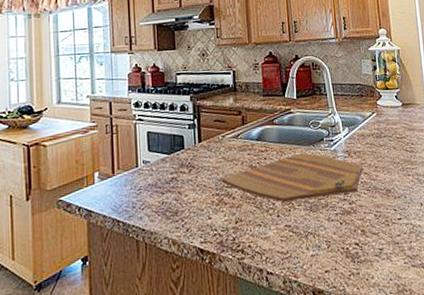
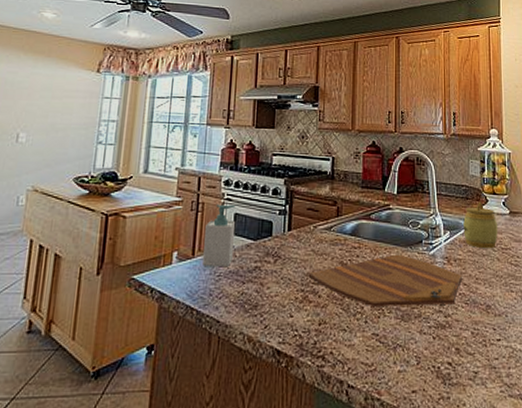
soap bottle: none [122,124,151,182] -> present [203,204,236,266]
jar: none [360,97,393,140] -> present [463,201,498,249]

